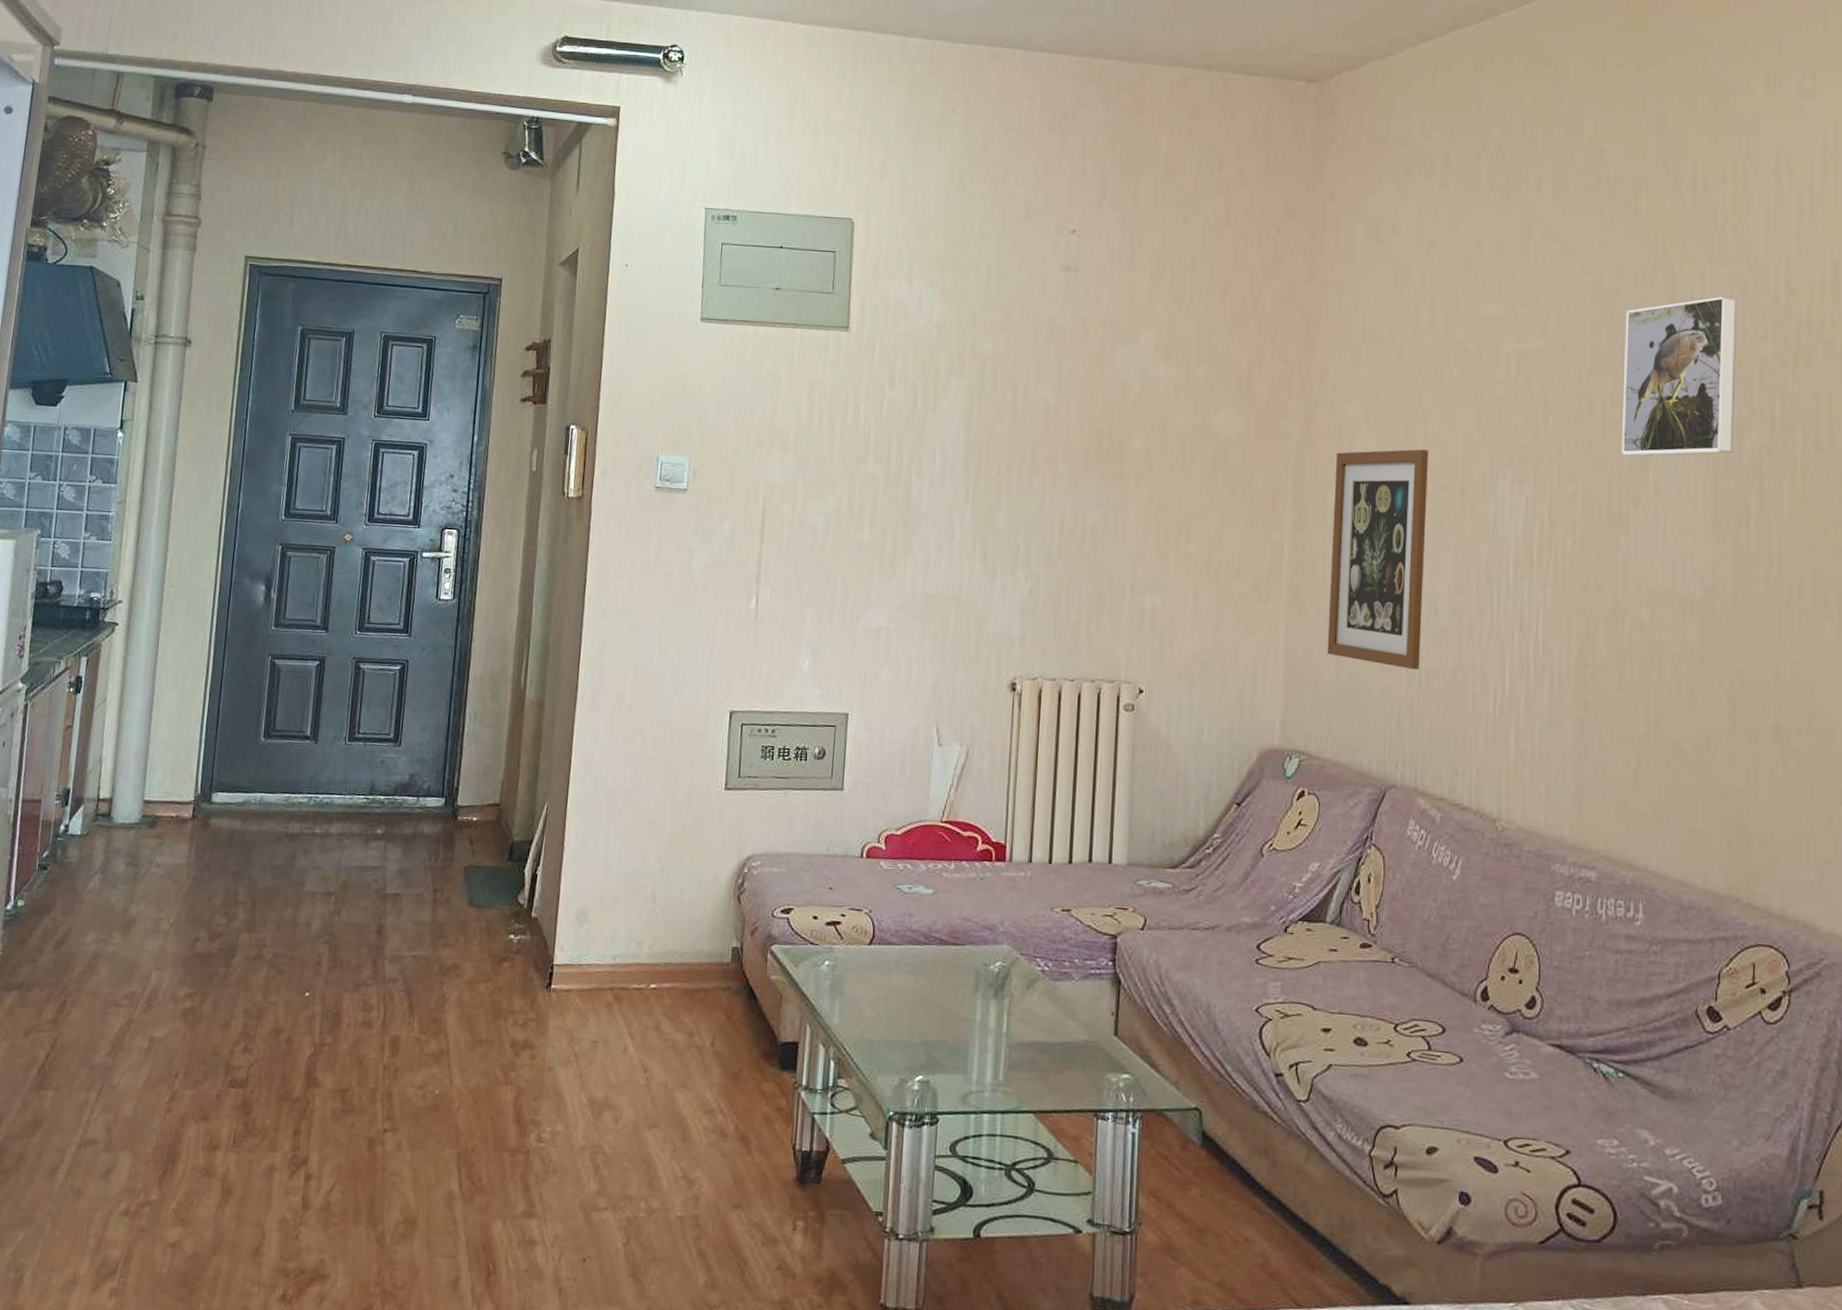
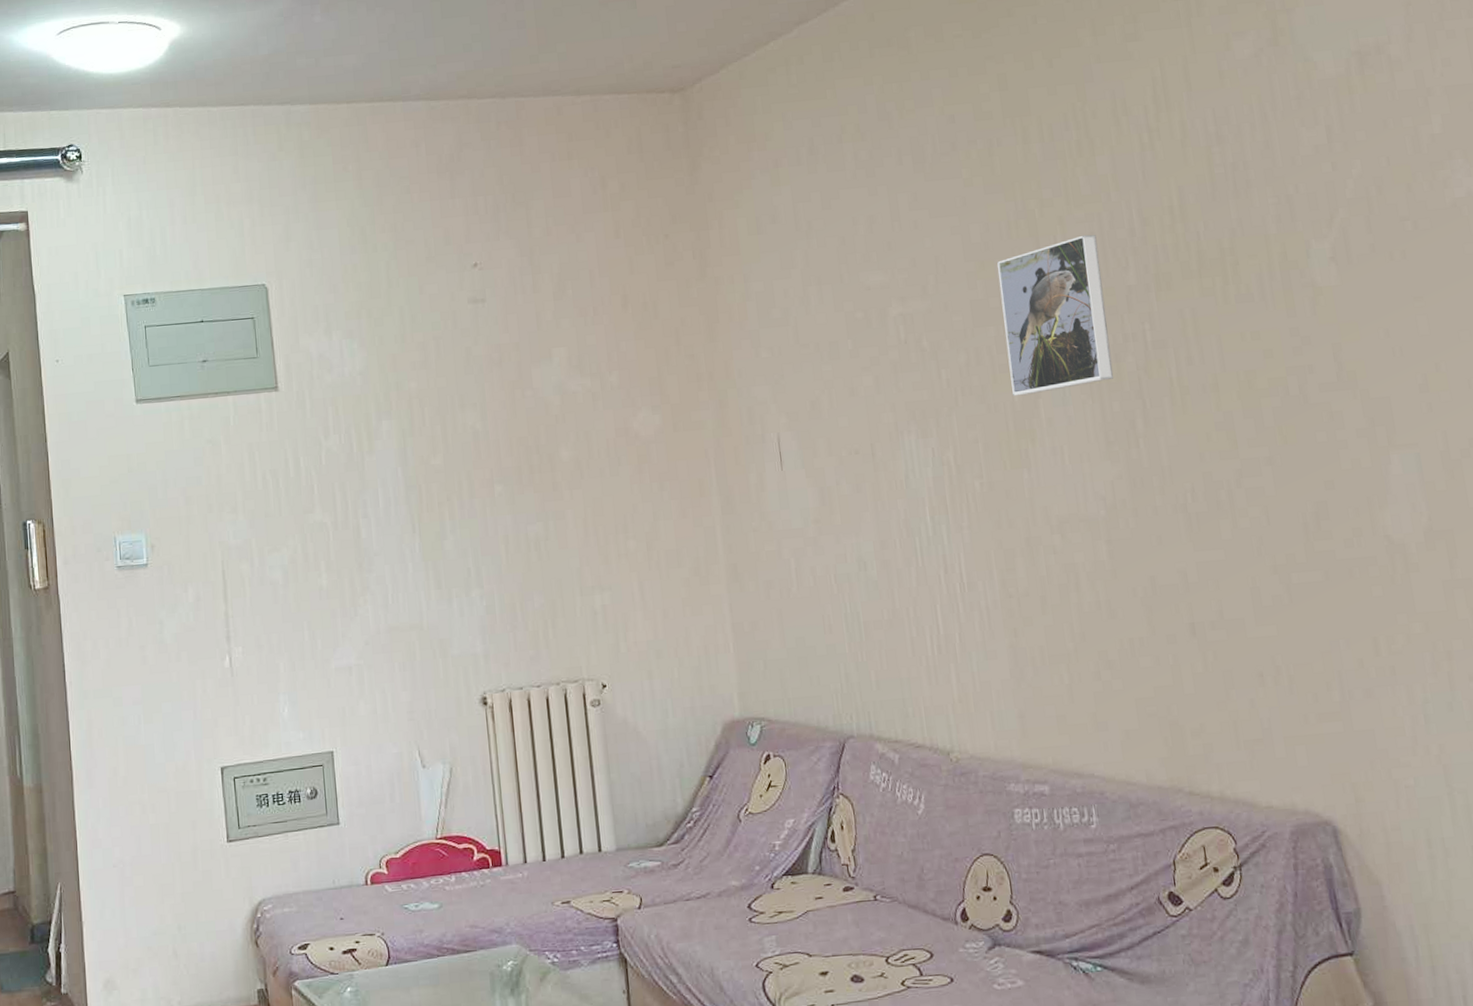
wall art: present [1327,449,1428,669] -> none [752,419,858,626]

